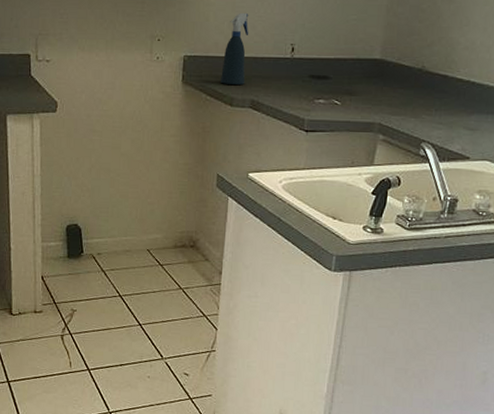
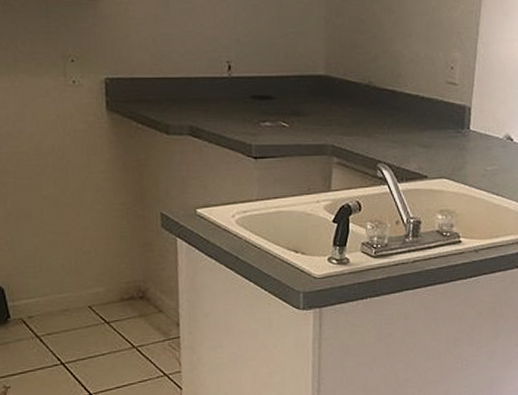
spray bottle: present [221,12,249,85] -> none [151,27,181,109]

